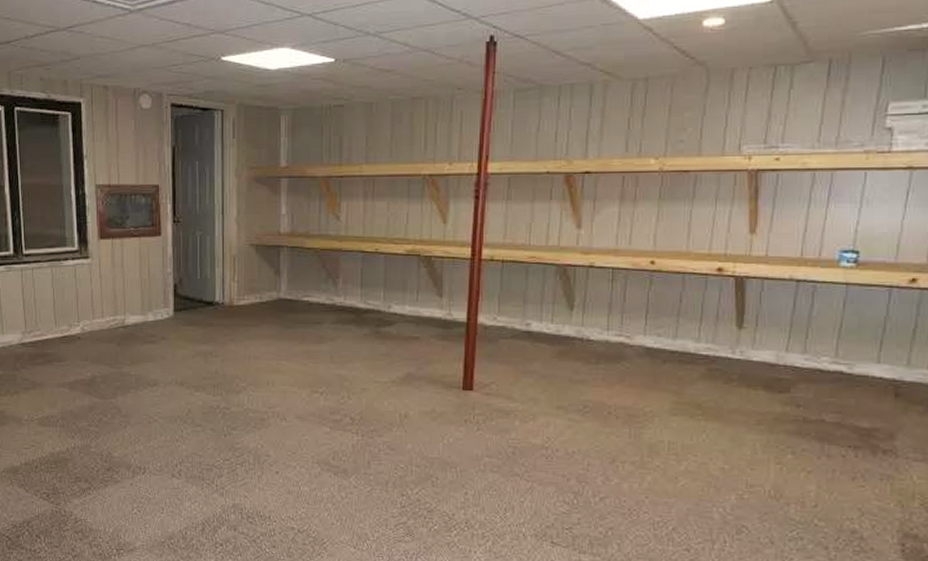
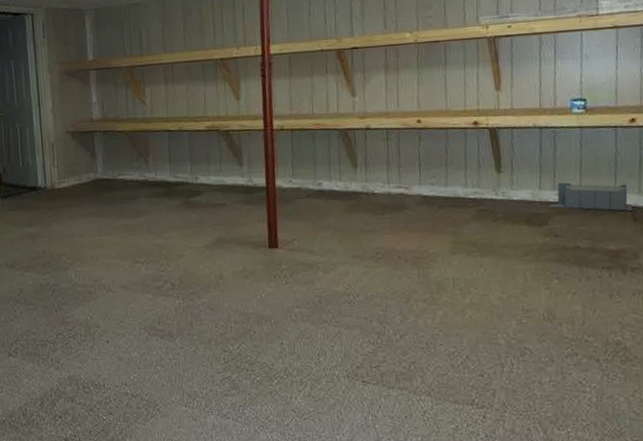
storage bin: none [794,345,897,385] -> present [549,182,633,211]

